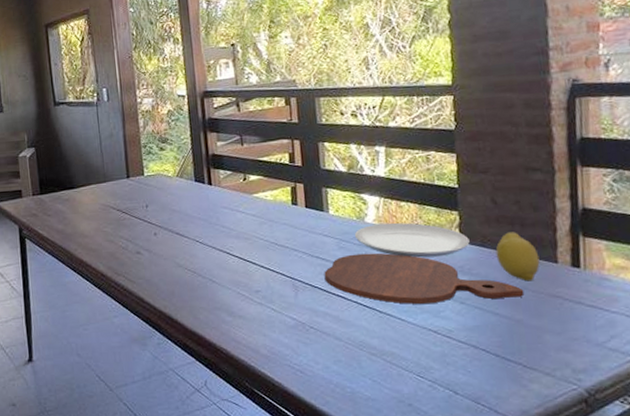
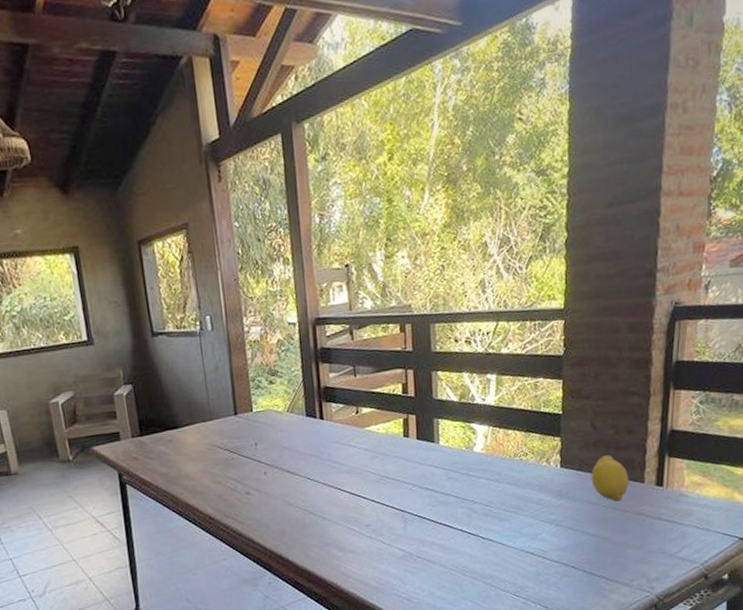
cutting board: present [324,253,525,305] -> none [432,481,613,529]
plate: present [354,222,470,258] -> none [462,450,569,484]

